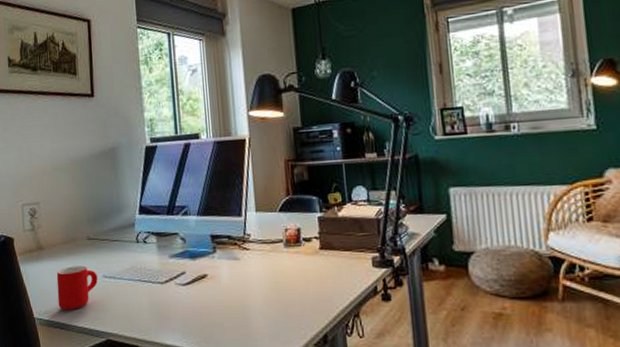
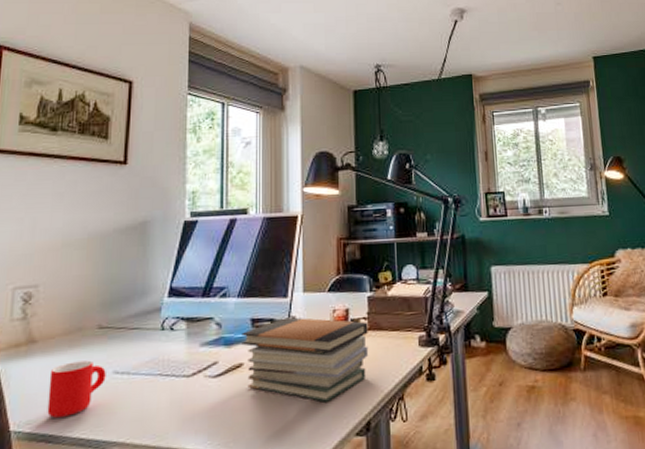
book stack: none [204,235,322,314] -> present [242,317,369,402]

